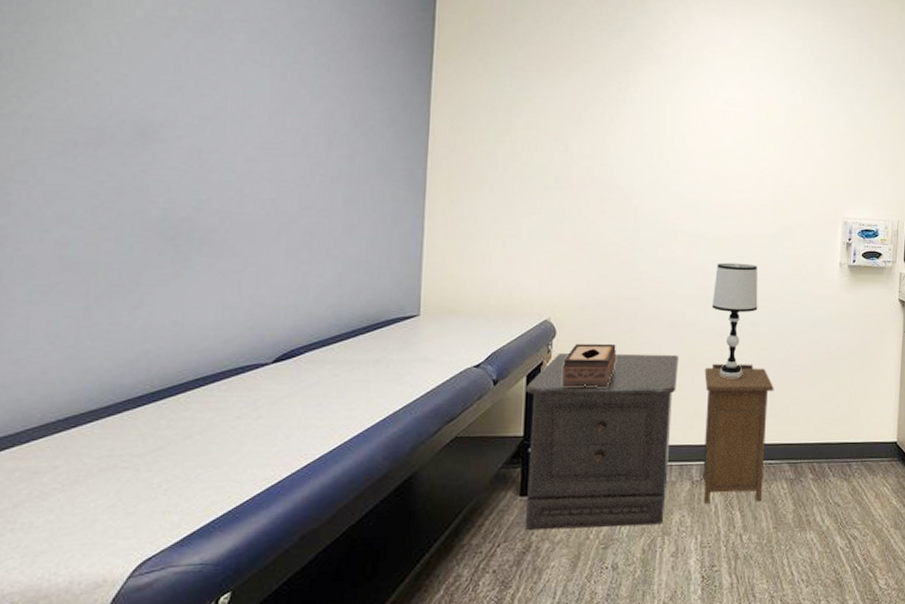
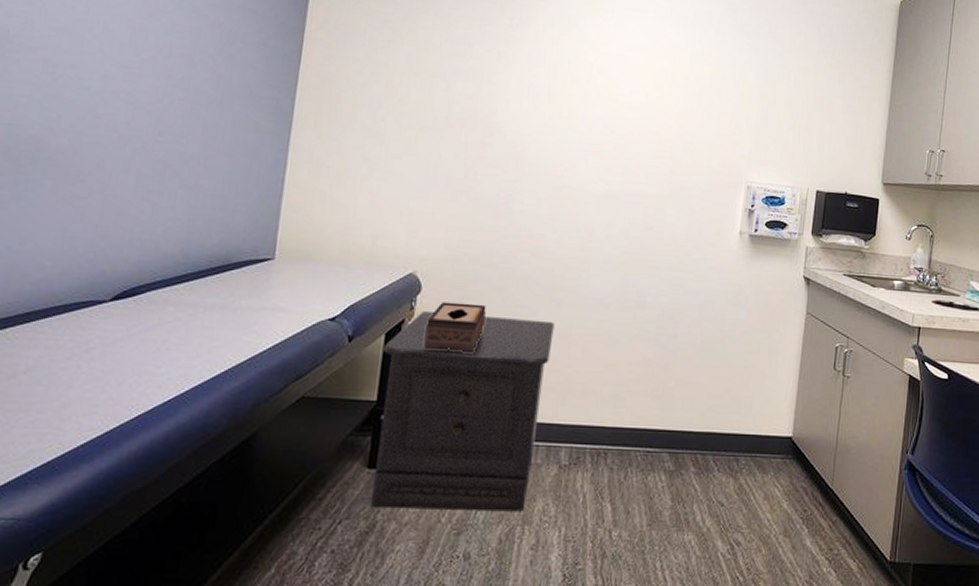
nightstand: present [703,363,774,504] -> none [571,334,658,495]
table lamp: present [711,262,758,378] -> none [594,222,648,352]

